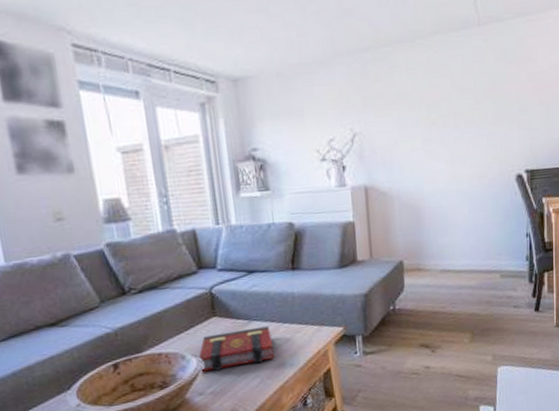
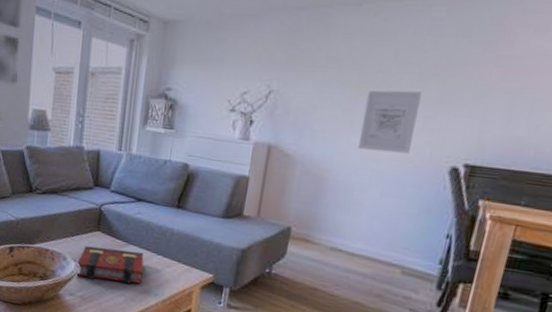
wall art: none [438,113,483,174] -> present [357,90,422,154]

